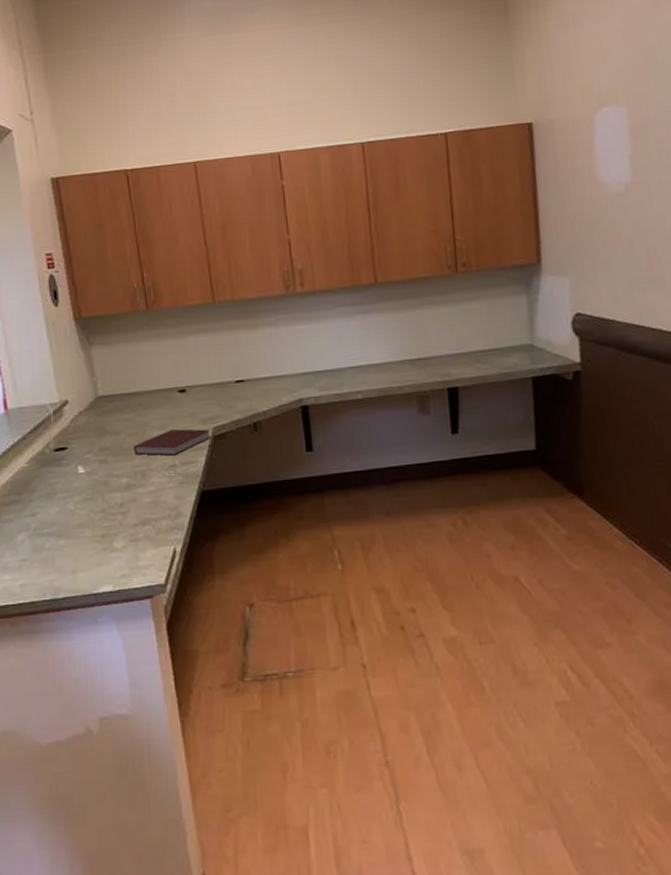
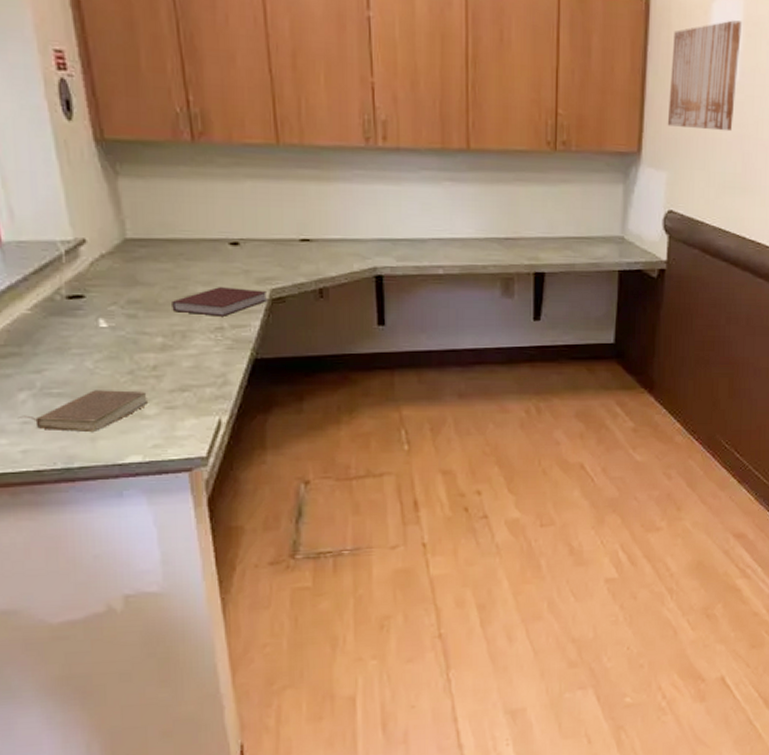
book: none [17,527,117,567] -> present [17,390,149,433]
wall art: none [559,127,632,234] -> present [667,20,742,132]

